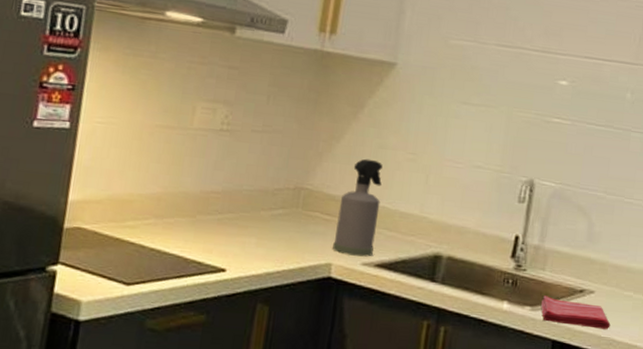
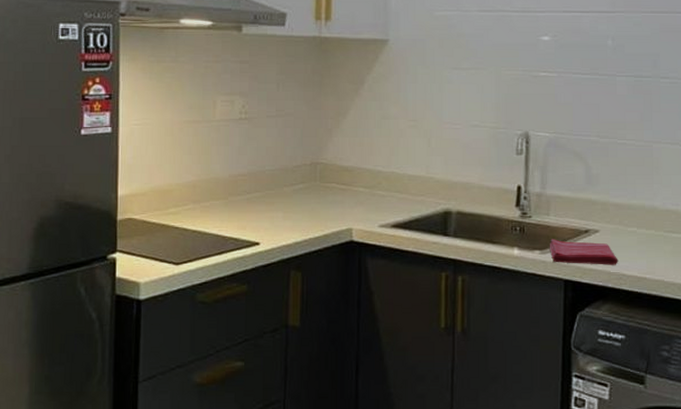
spray bottle: present [332,158,383,257] -> none [351,130,389,219]

